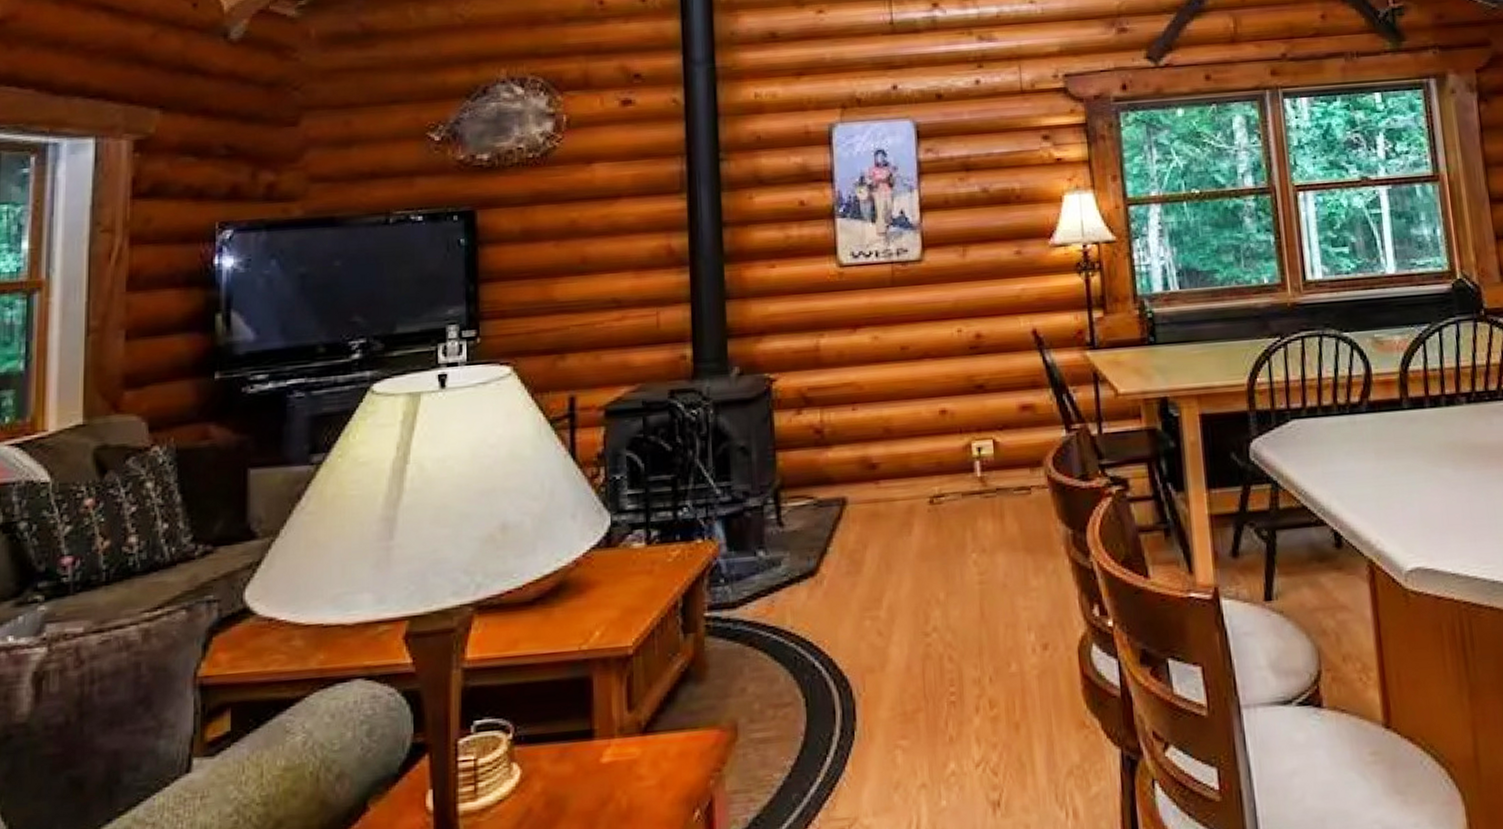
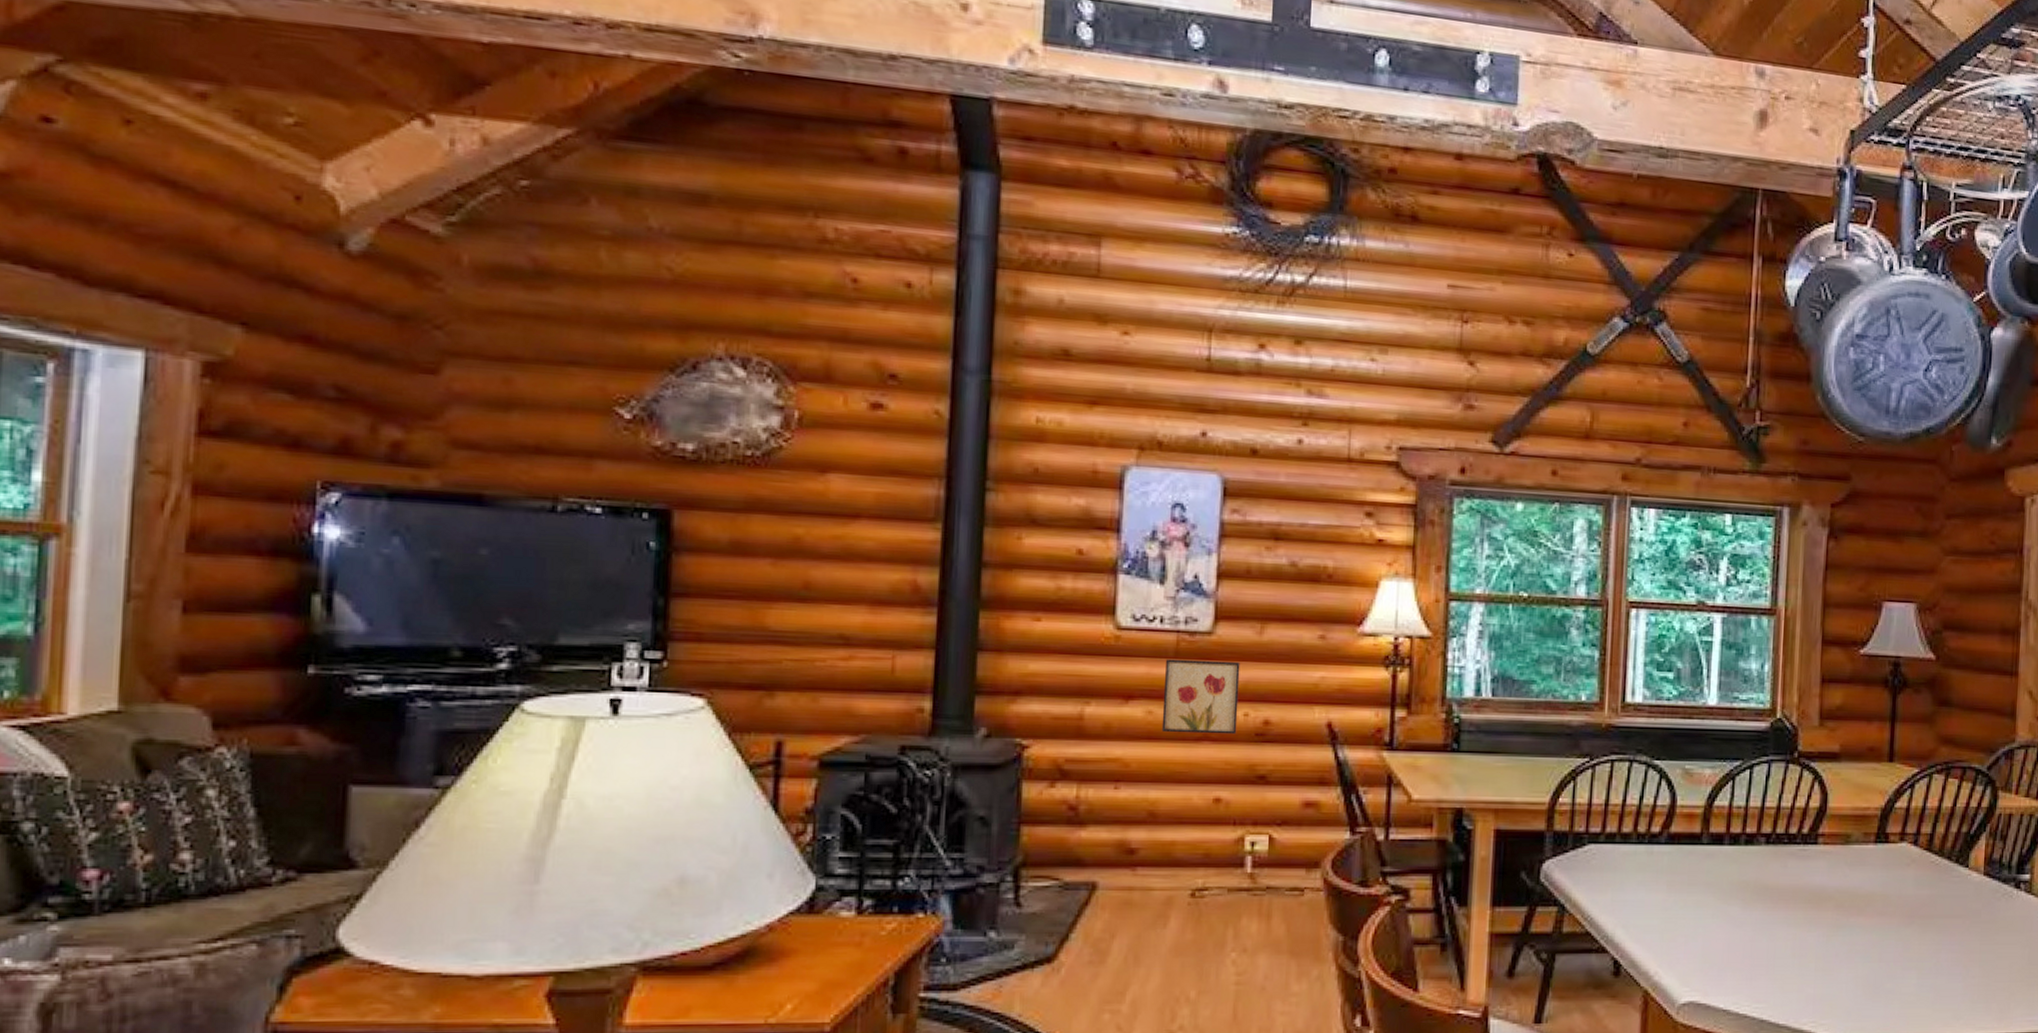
wall art: none [884,283,953,355] -> present [1161,659,1240,735]

